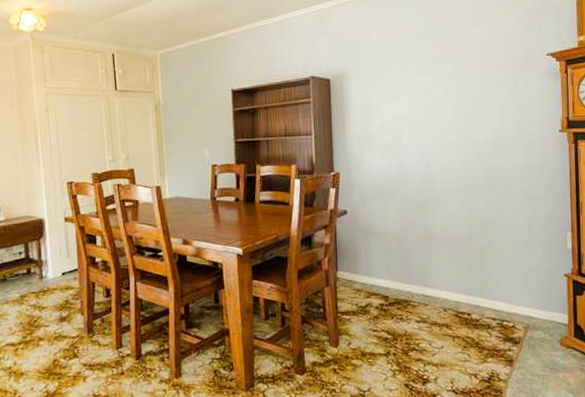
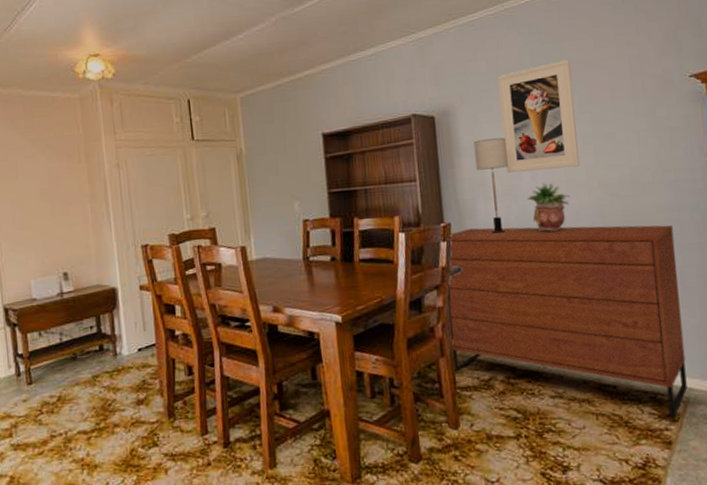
dresser: none [334,177,528,341] -> present [448,225,687,418]
table lamp: none [362,100,391,183] -> present [474,137,508,235]
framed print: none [386,35,451,131] -> present [498,60,580,173]
potted plant: none [406,140,442,182] -> present [527,183,571,231]

